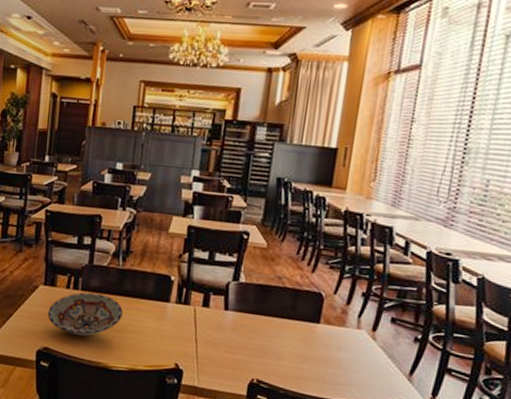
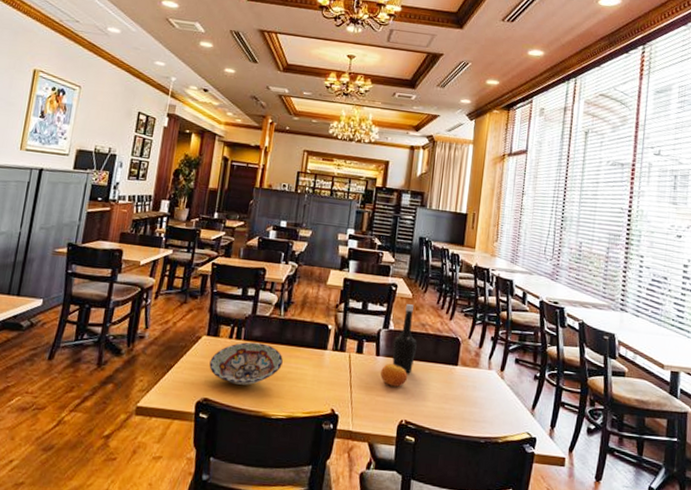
fruit: none [229,319,261,344] -> present [380,364,408,387]
bottle: none [242,254,272,331] -> present [392,304,417,374]

